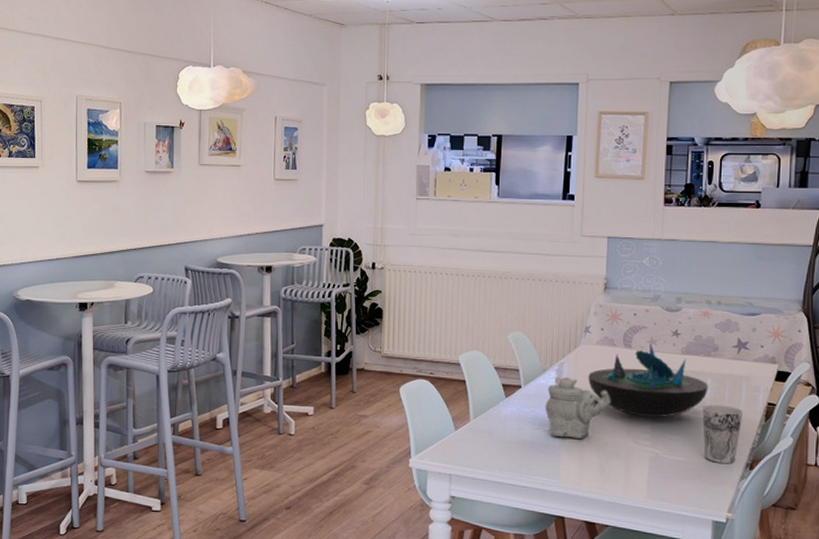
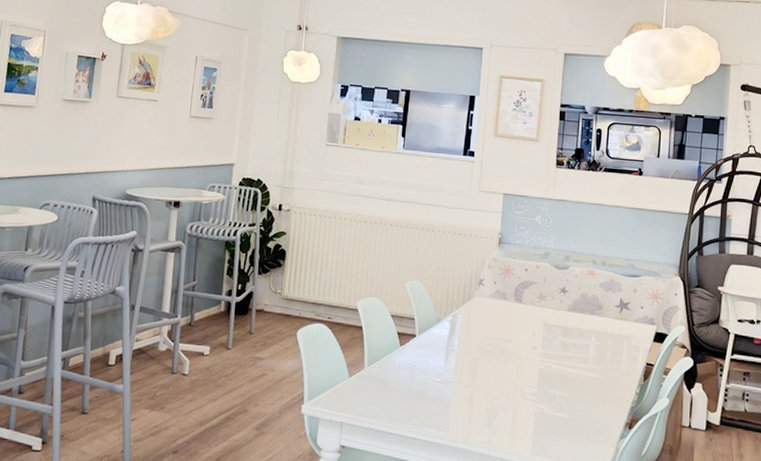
teapot: present [545,376,611,439] -> none [437,327,501,391]
decorative bowl: present [588,343,708,418] -> none [480,299,592,373]
cup: present [702,405,744,463] -> none [586,362,624,422]

